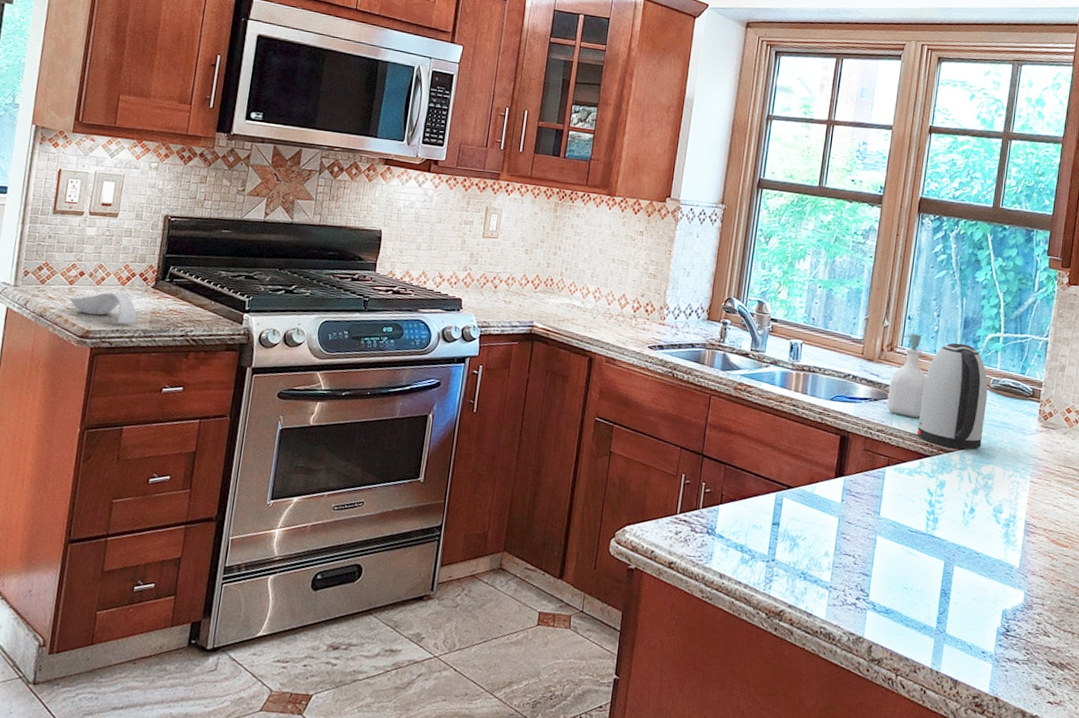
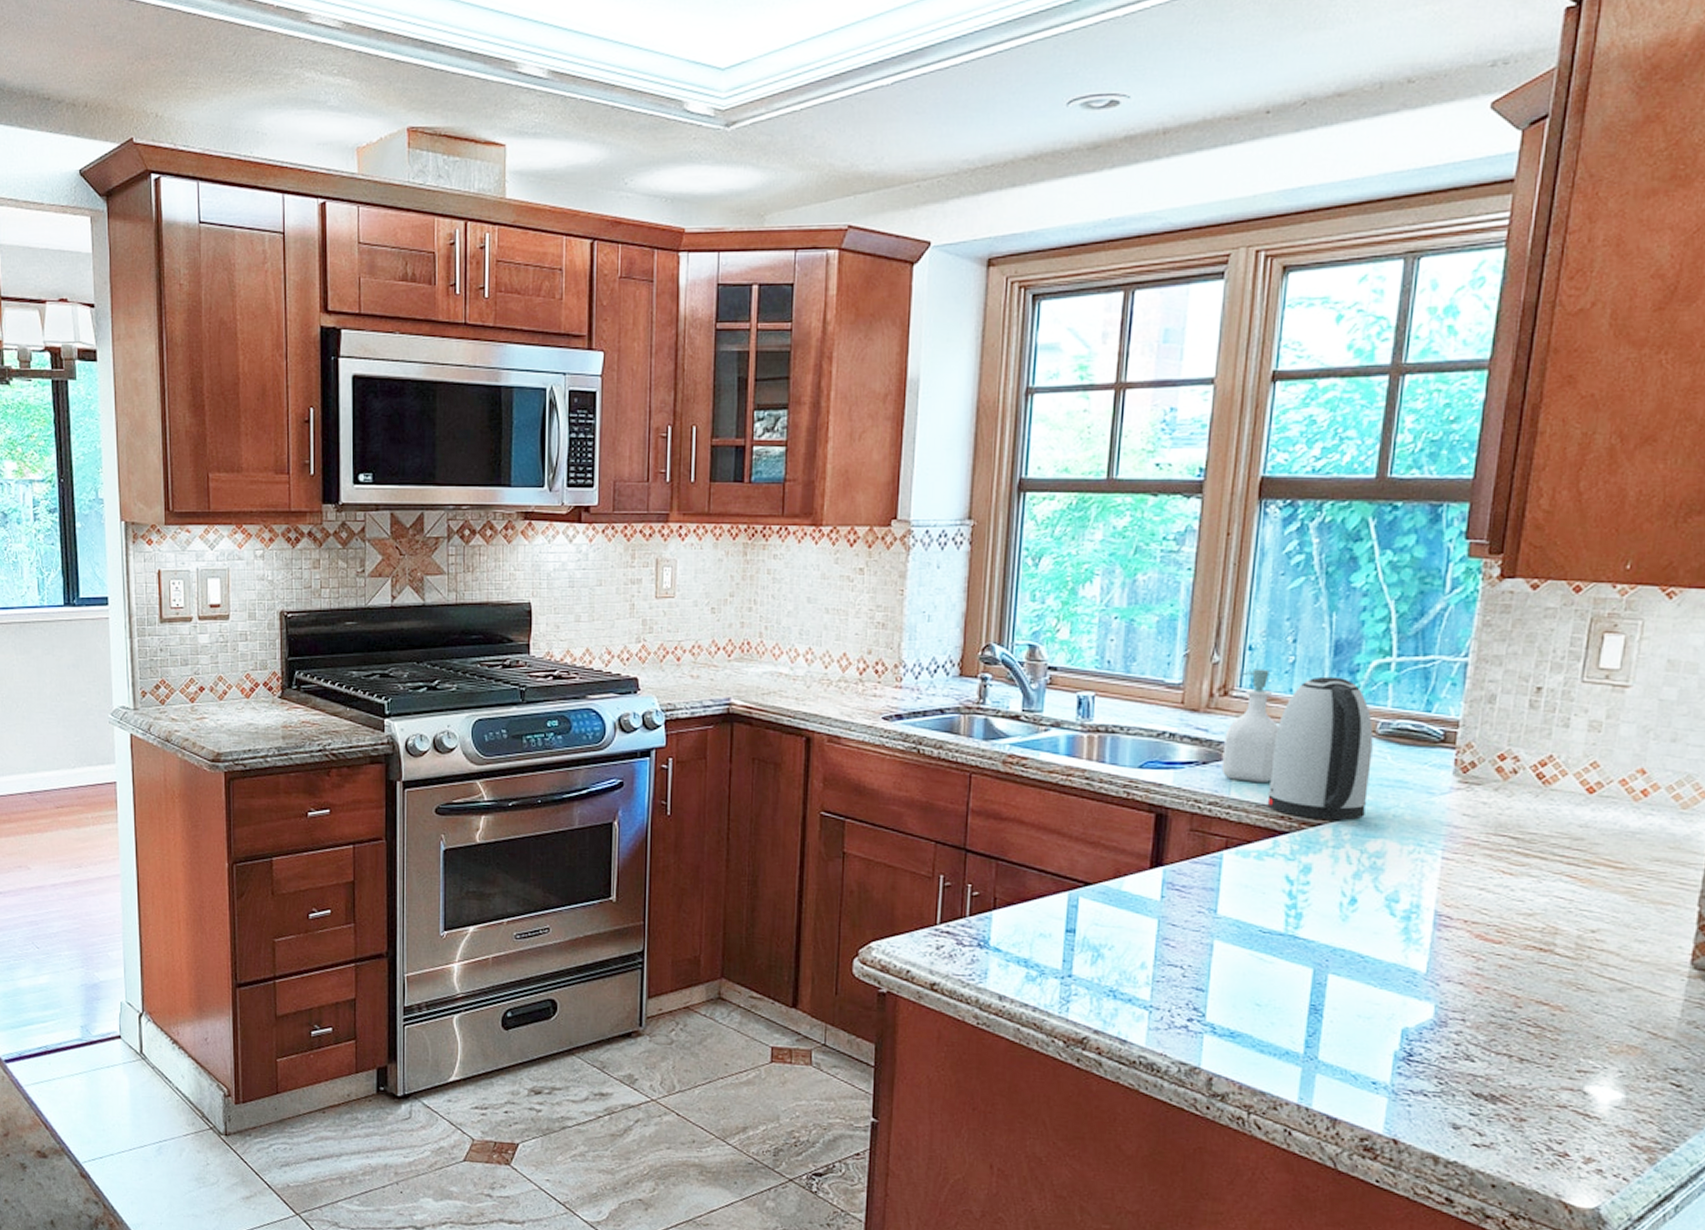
spoon rest: present [70,292,137,325] -> none [194,706,268,743]

